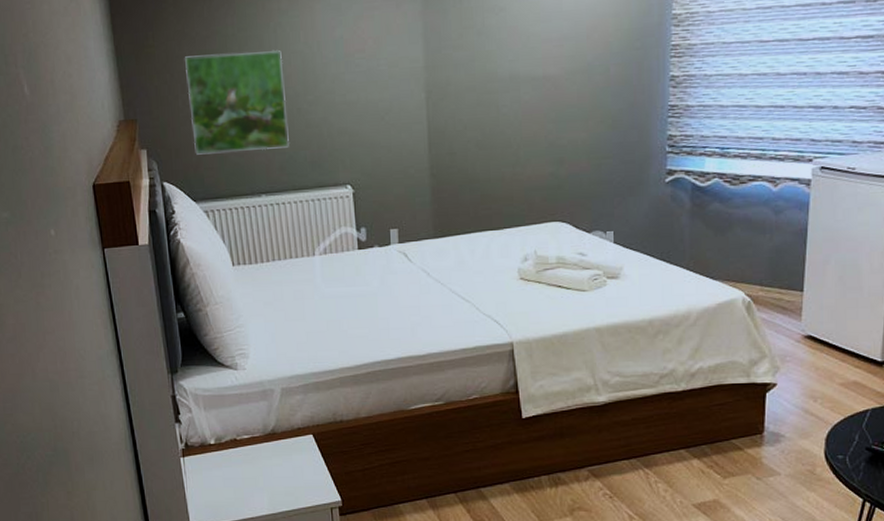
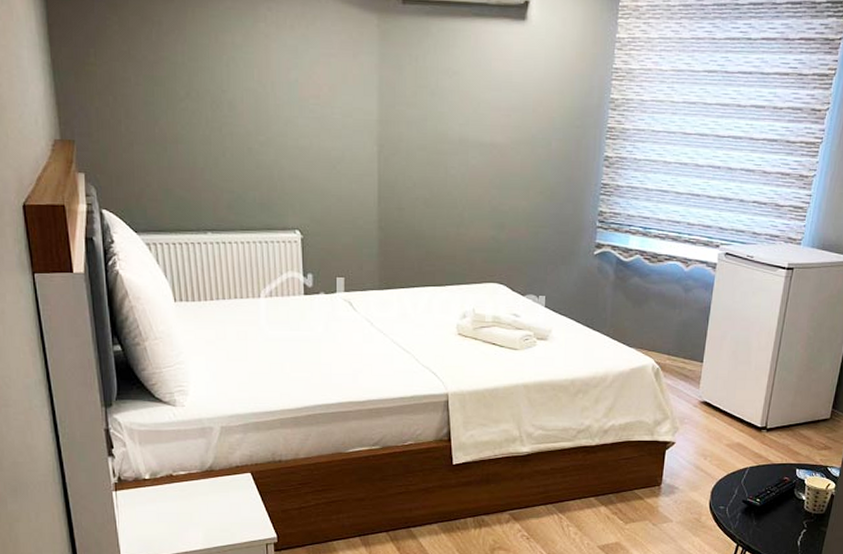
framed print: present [184,49,290,155] -> none [129,80,239,187]

